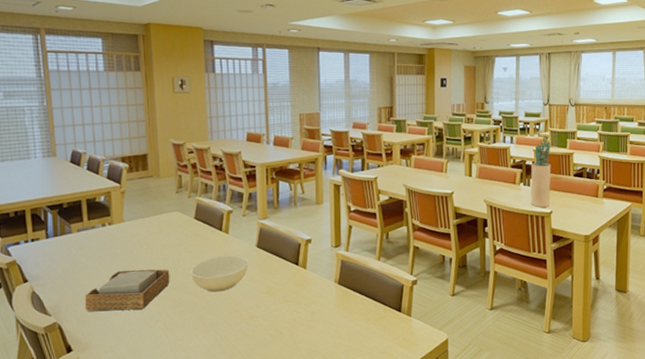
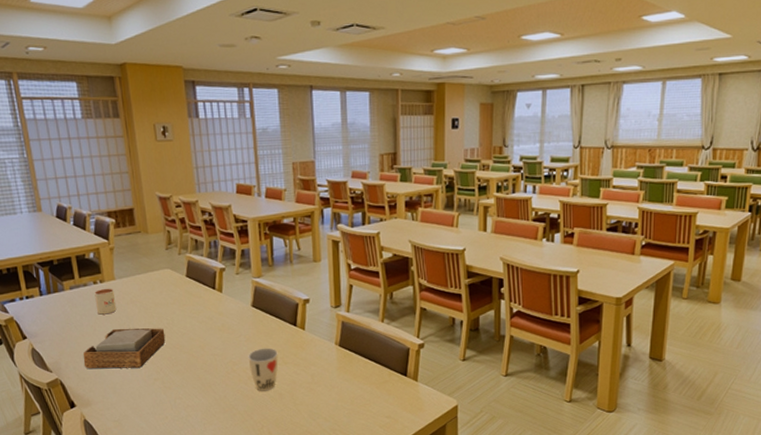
mug: none [102,230,123,257] -> present [94,288,117,315]
bowl: present [190,255,249,292] -> none [185,314,245,352]
cup: none [250,287,280,330] -> present [248,348,279,391]
vase: present [530,134,552,208] -> none [554,182,581,266]

